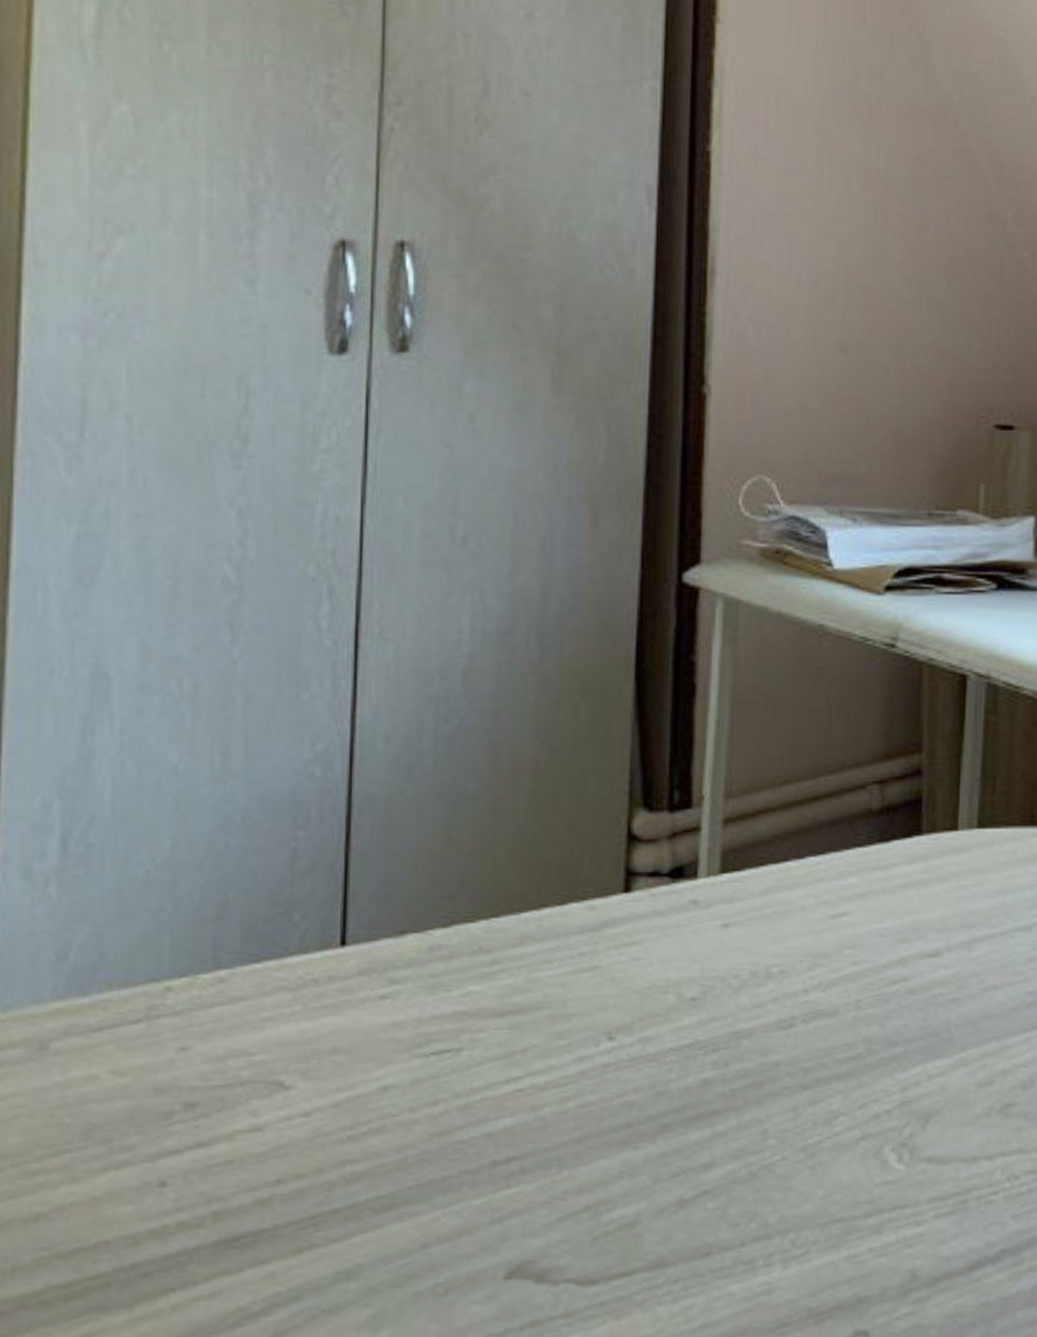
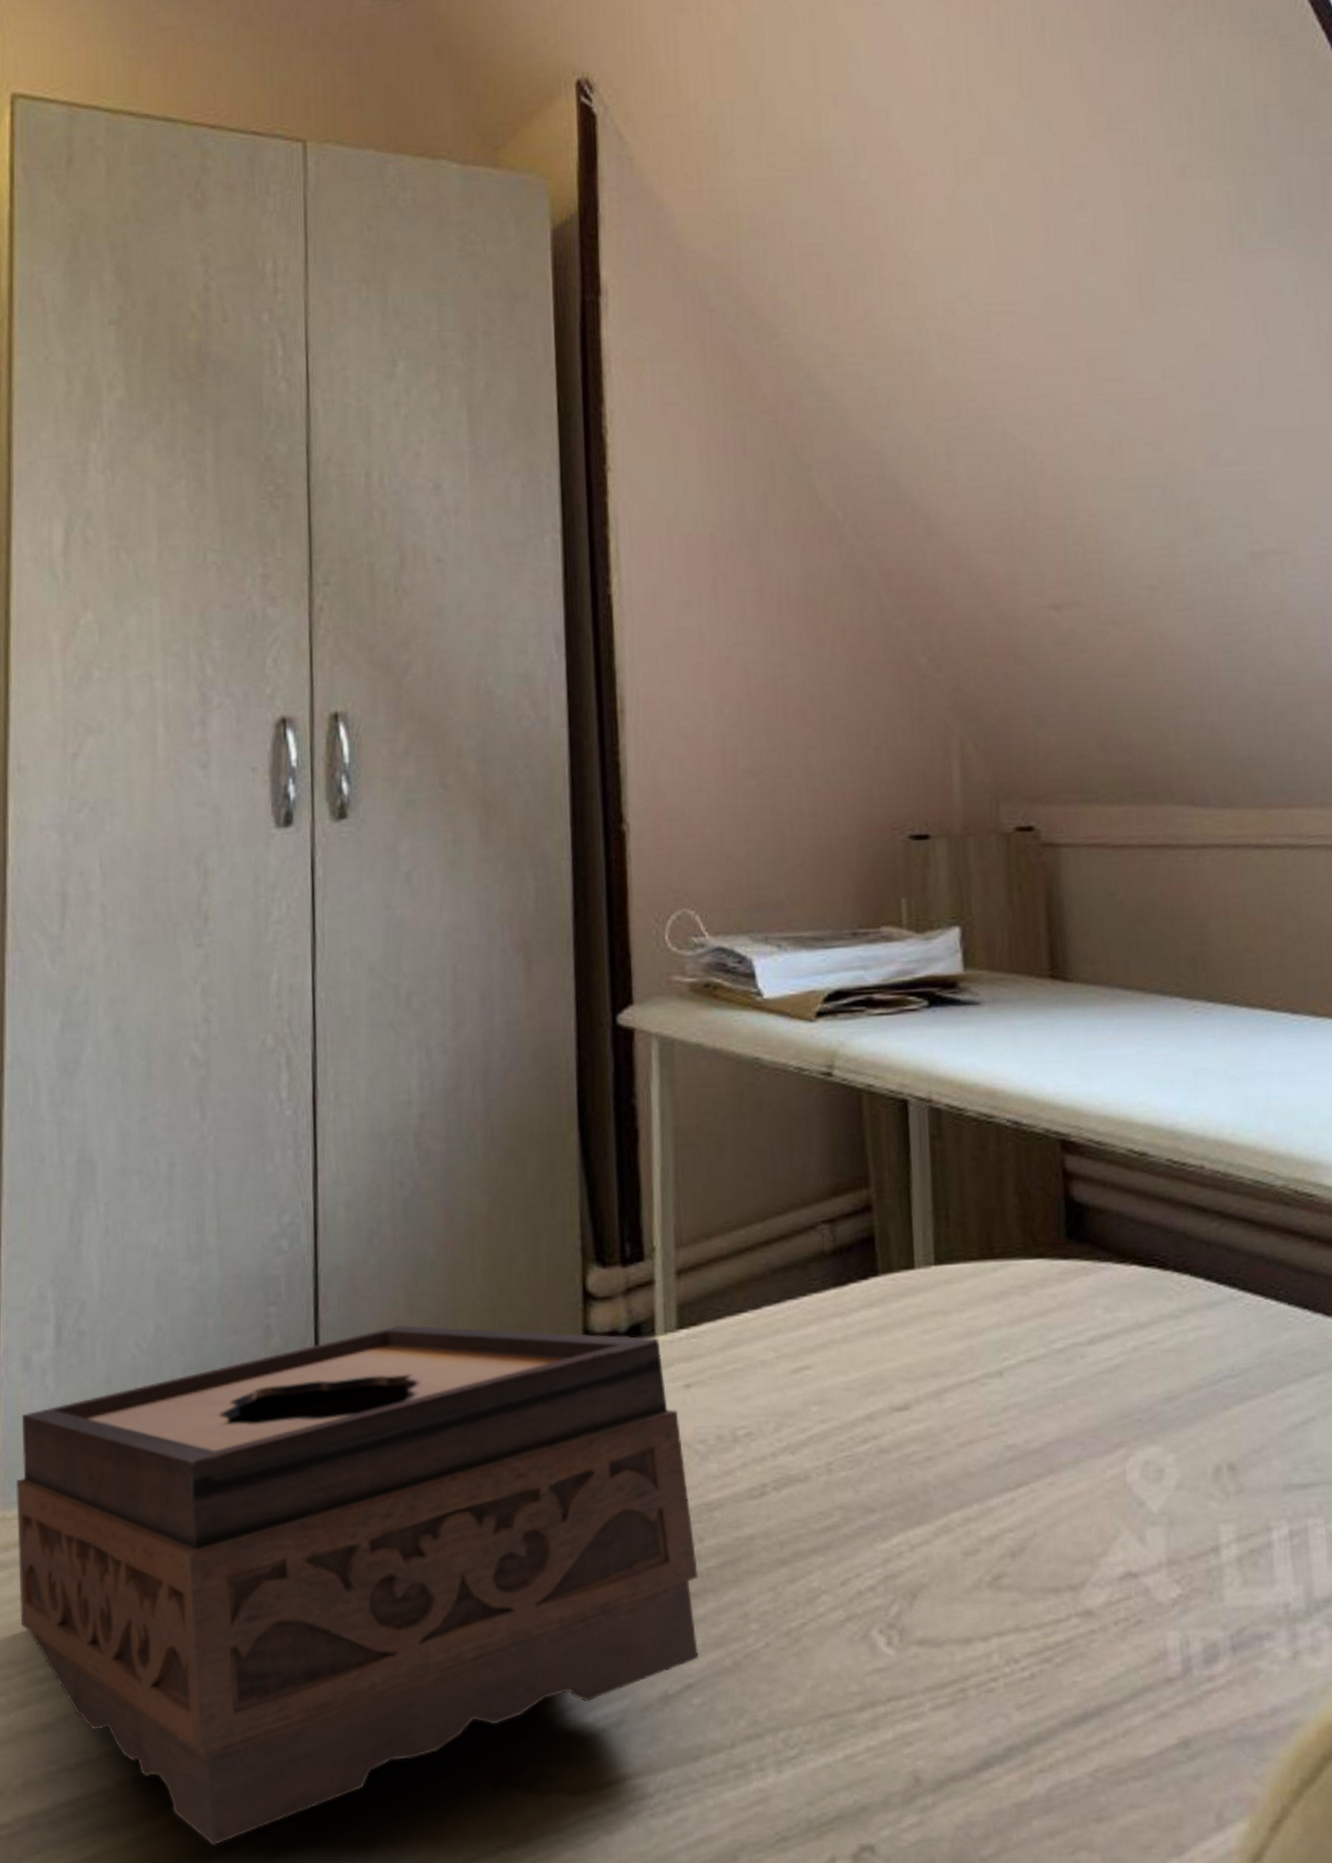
tissue box: none [11,855,722,1326] -> present [15,1325,698,1846]

